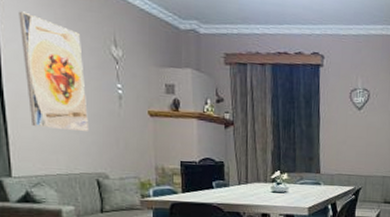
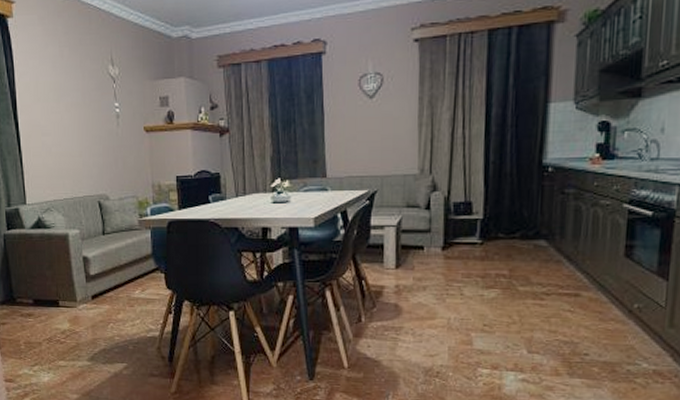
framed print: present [18,11,88,131] -> none [29,45,90,154]

